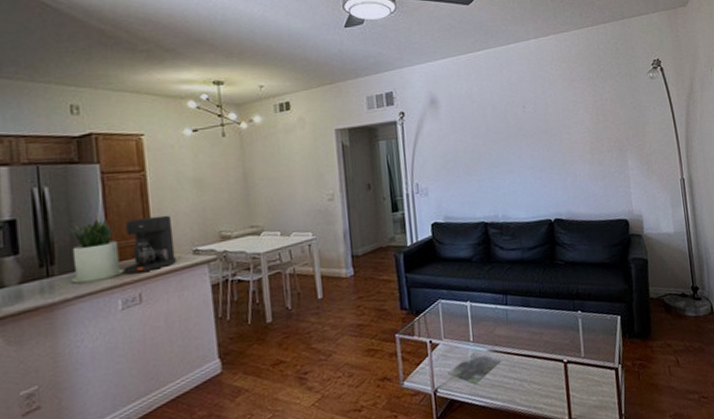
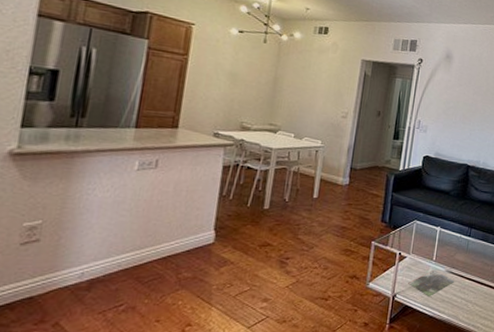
planter: present [68,219,124,284] -> none [96,84,149,141]
coffee maker: present [124,215,176,275] -> none [147,94,201,144]

